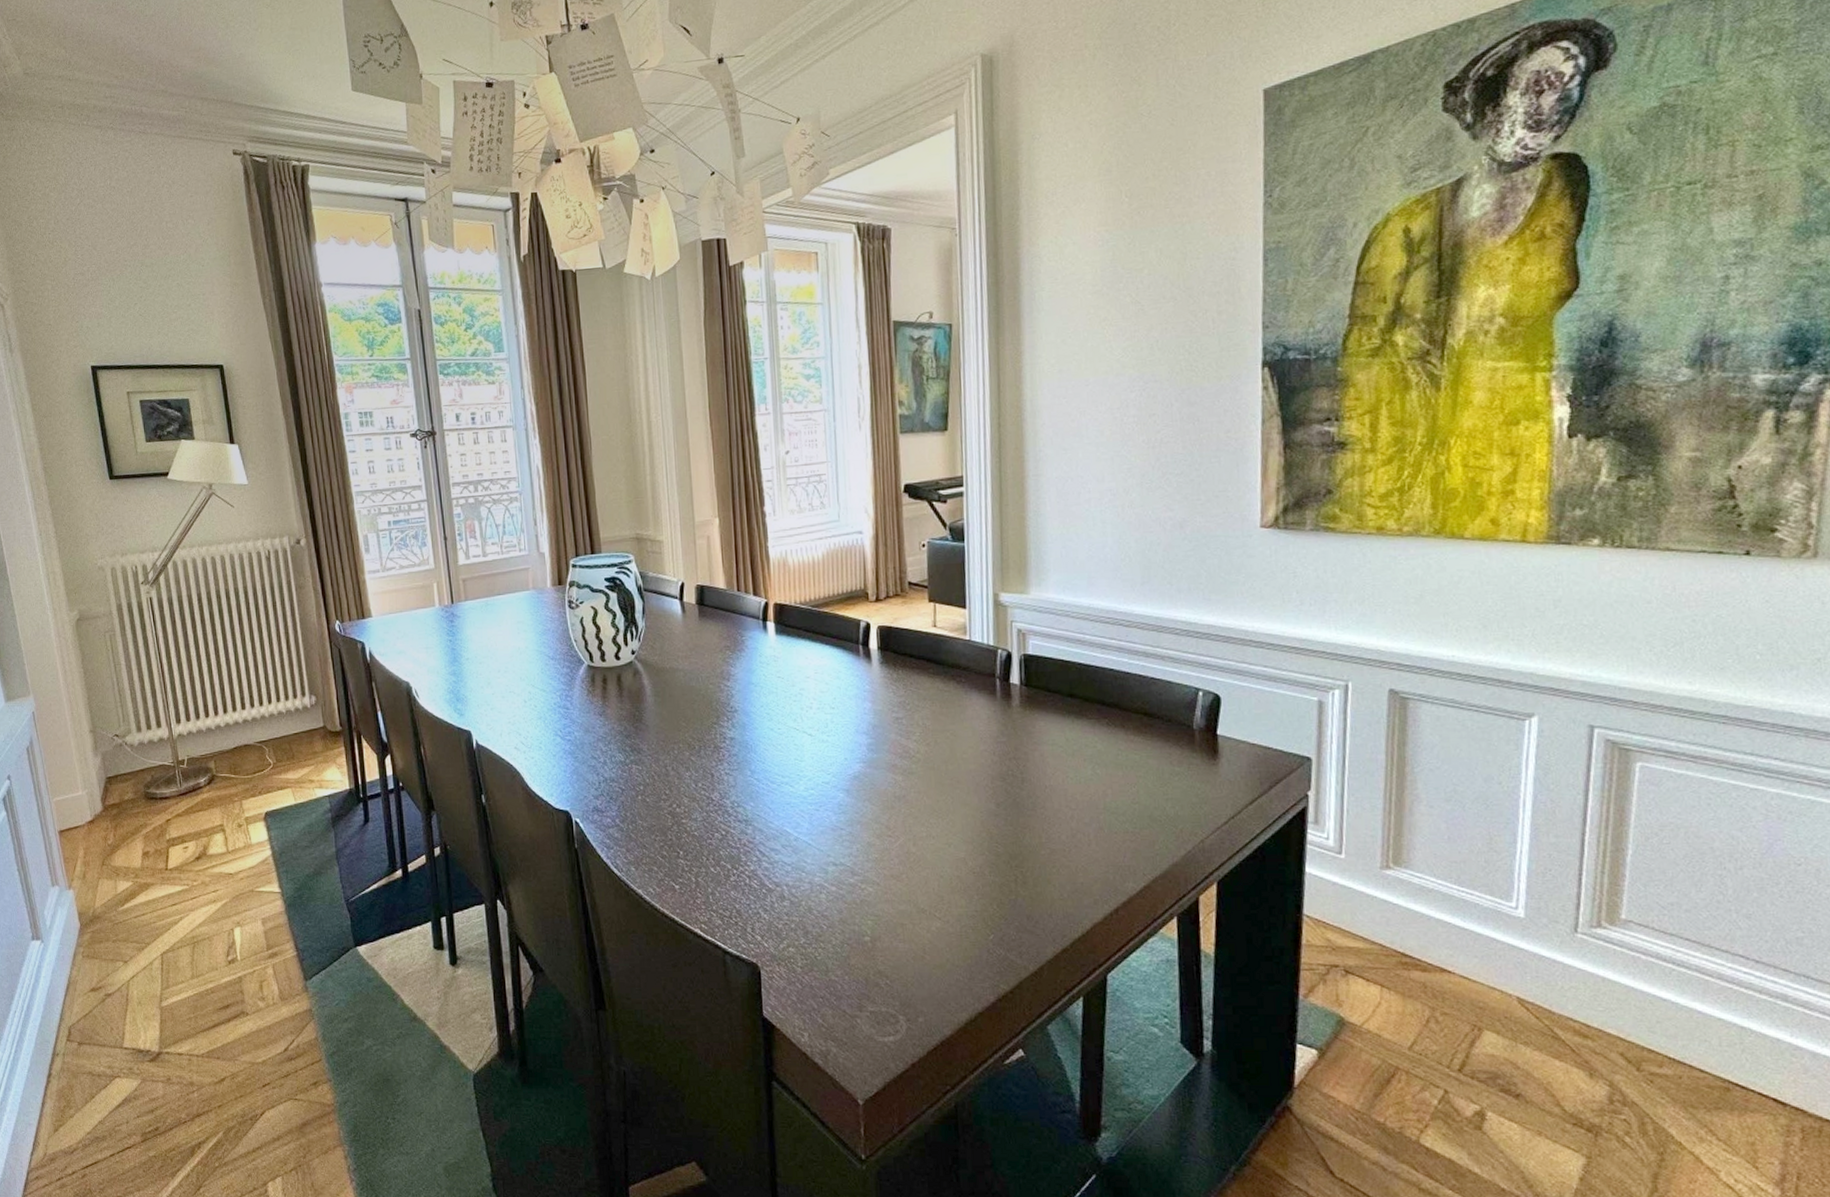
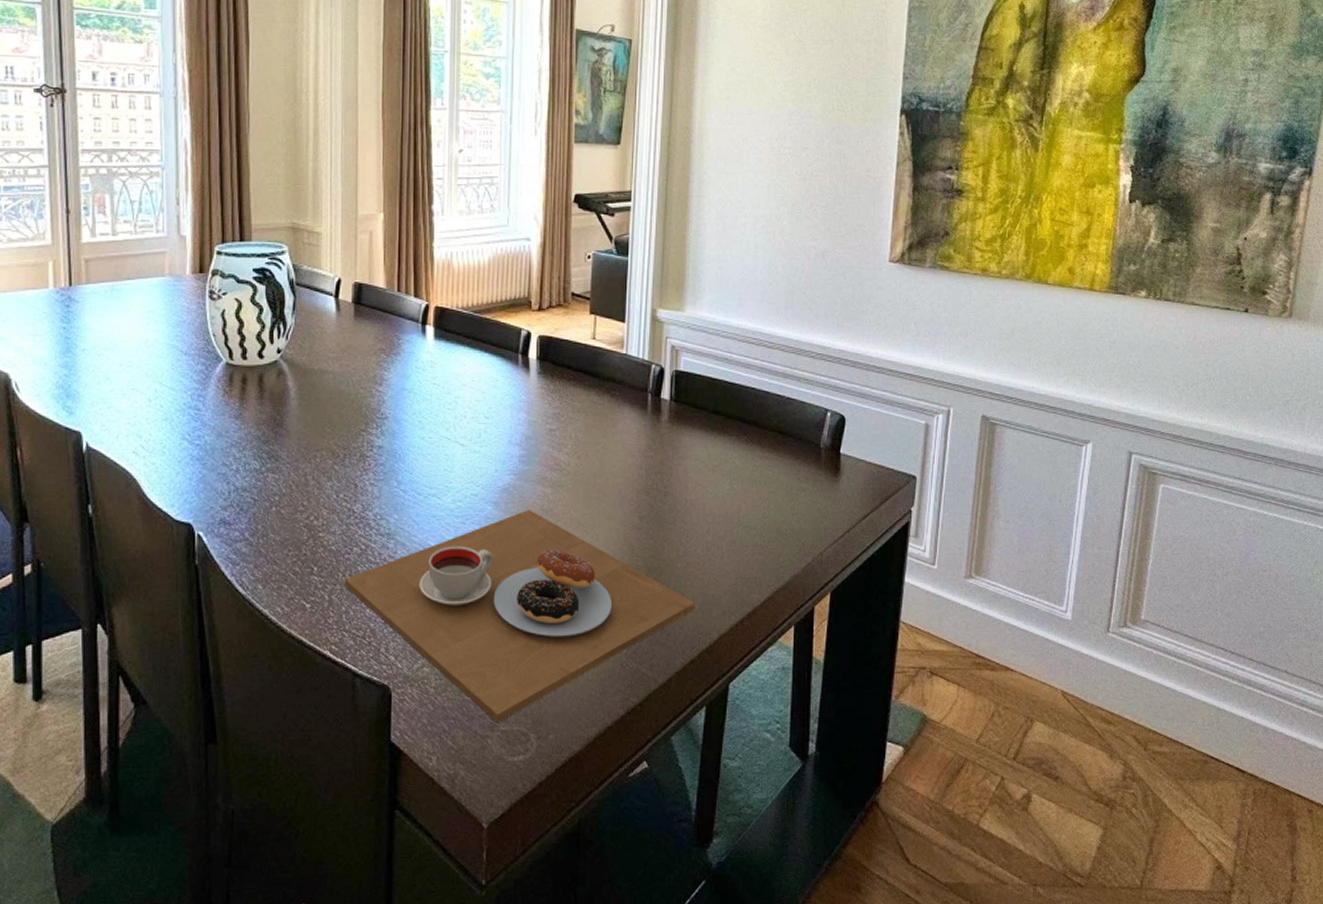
place setting: none [708,796,1063,1003] -> present [344,509,695,722]

